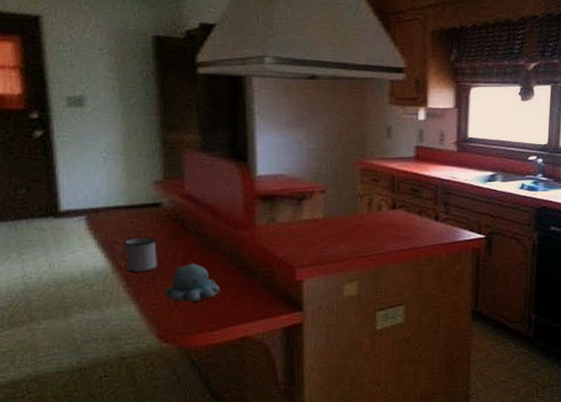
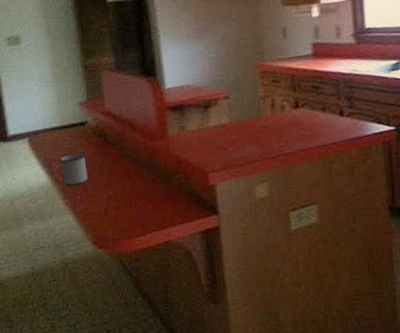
candle: present [163,262,221,302] -> none [94,173,143,210]

